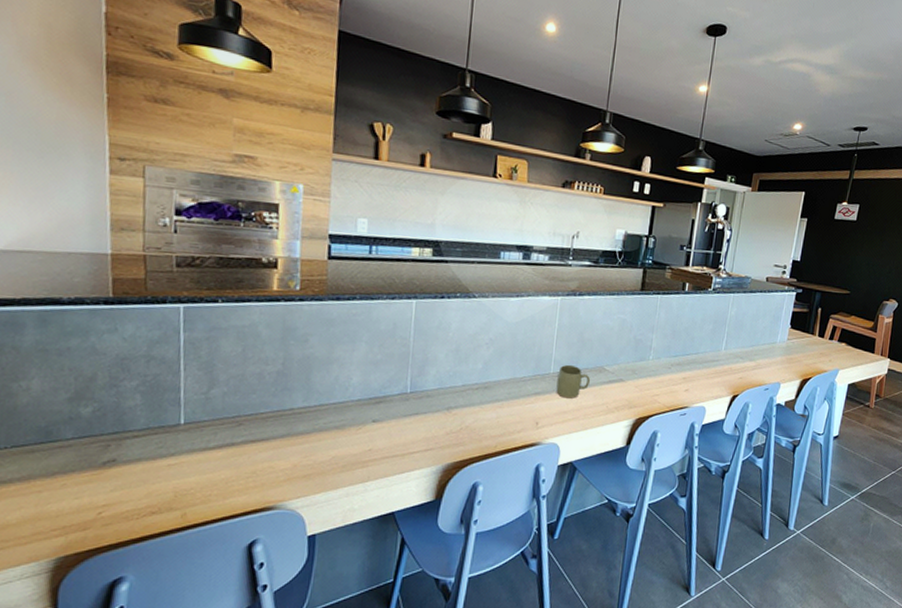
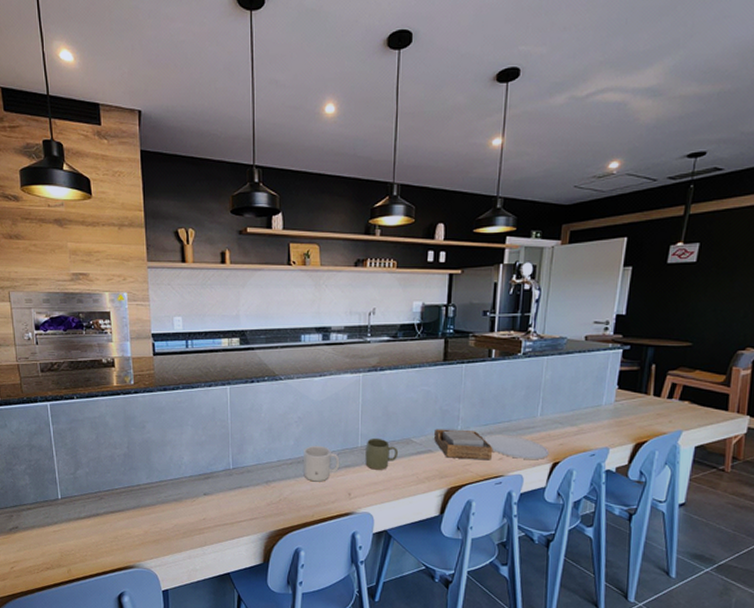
mug: none [490,369,531,410] -> present [303,445,340,482]
napkin holder: none [626,358,681,392] -> present [434,429,493,460]
plate: none [671,365,730,393] -> present [482,434,549,460]

